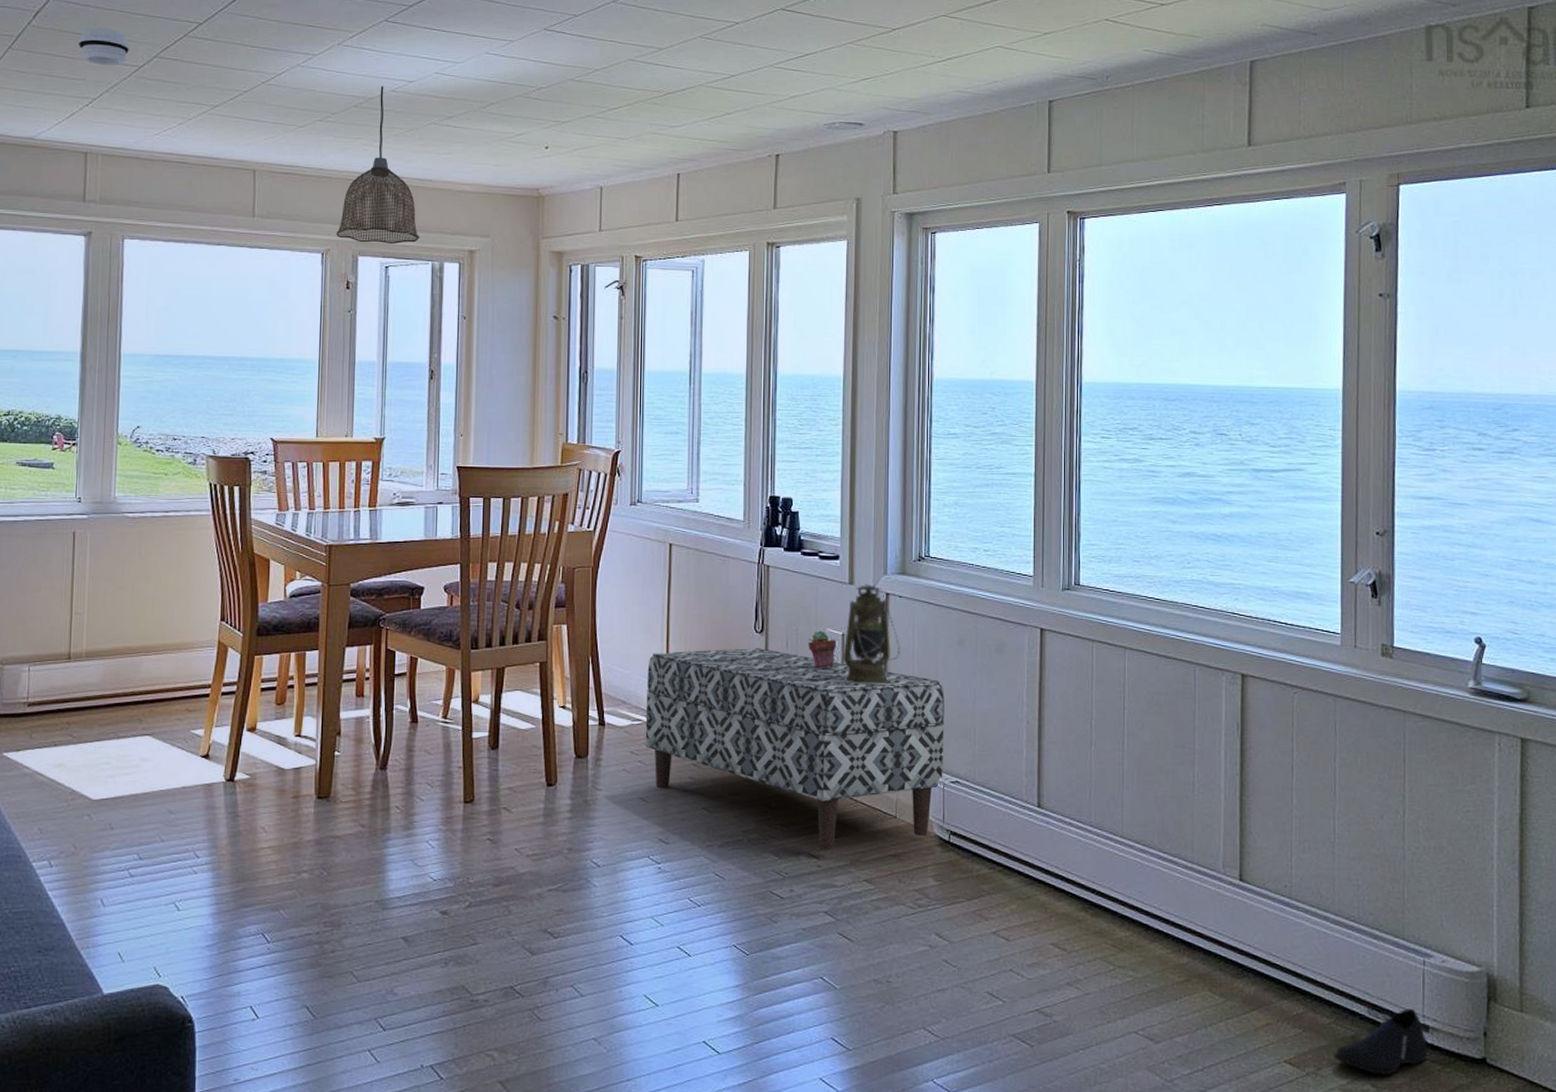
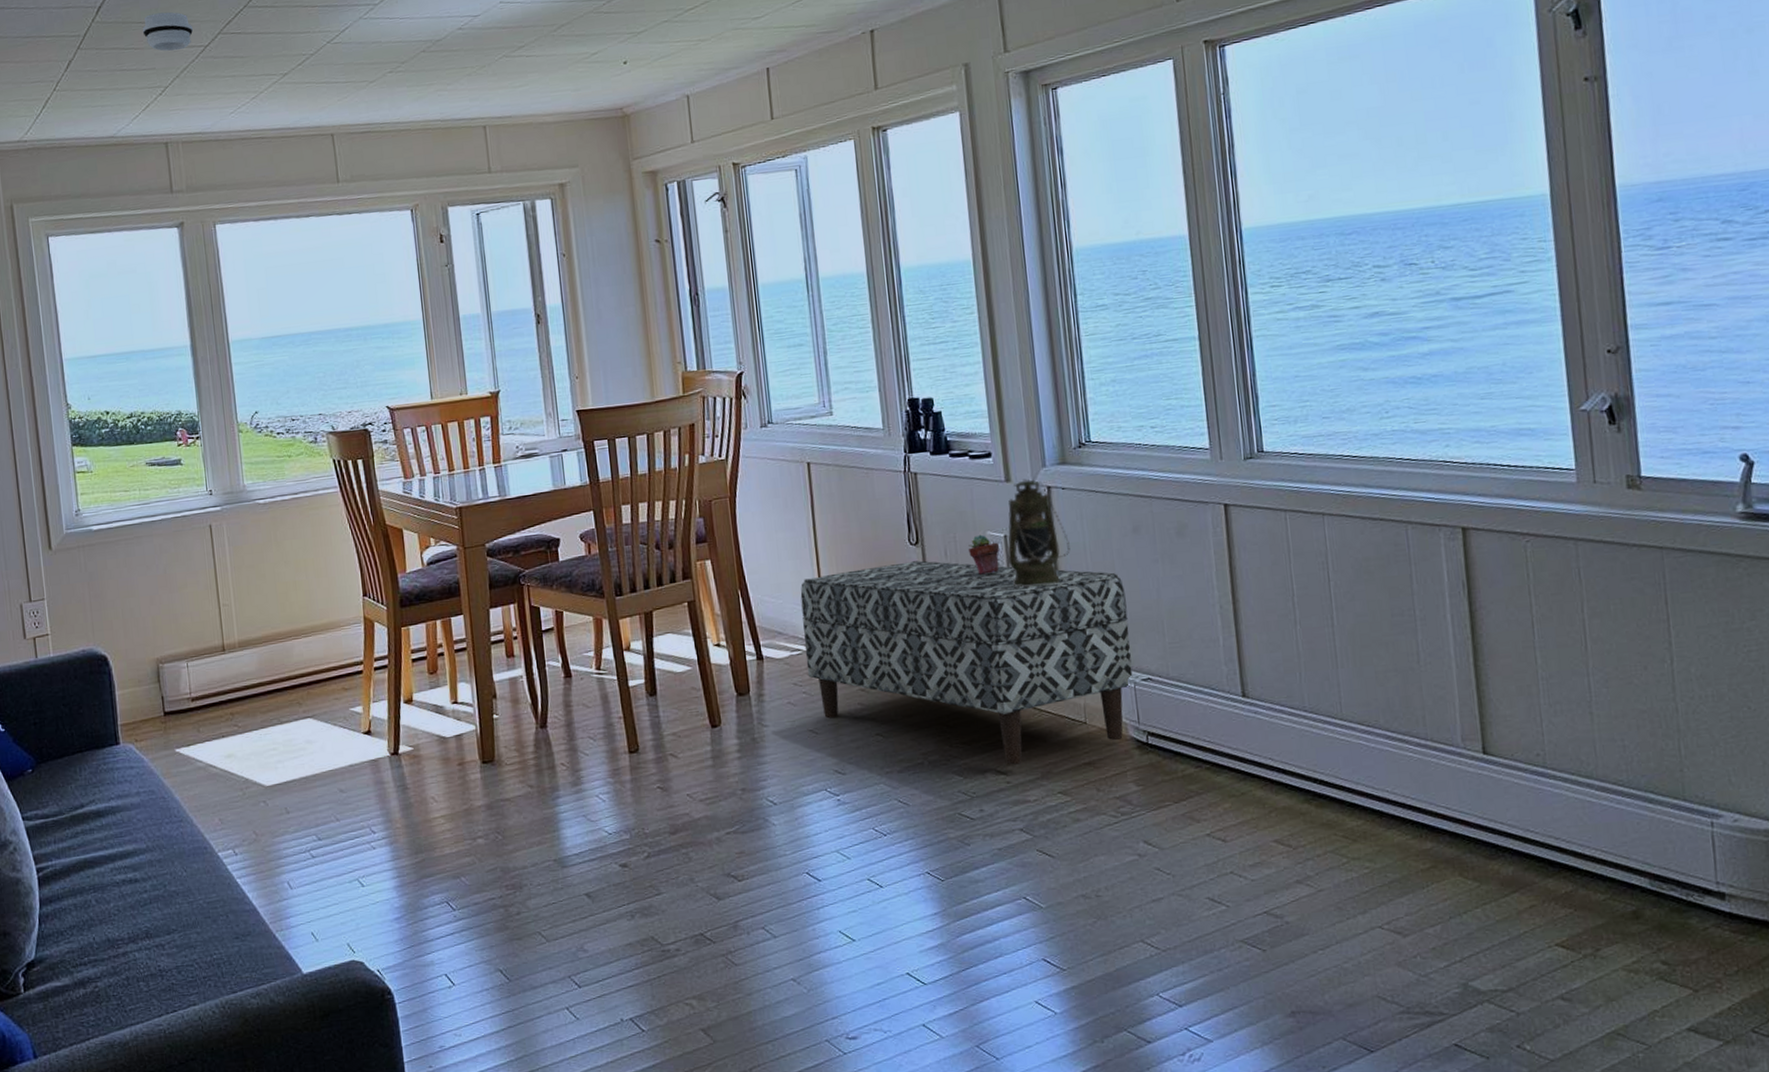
pendant lamp: present [336,86,420,245] -> none [422,25,508,193]
shoe: present [1333,1008,1429,1075] -> none [1613,875,1727,951]

